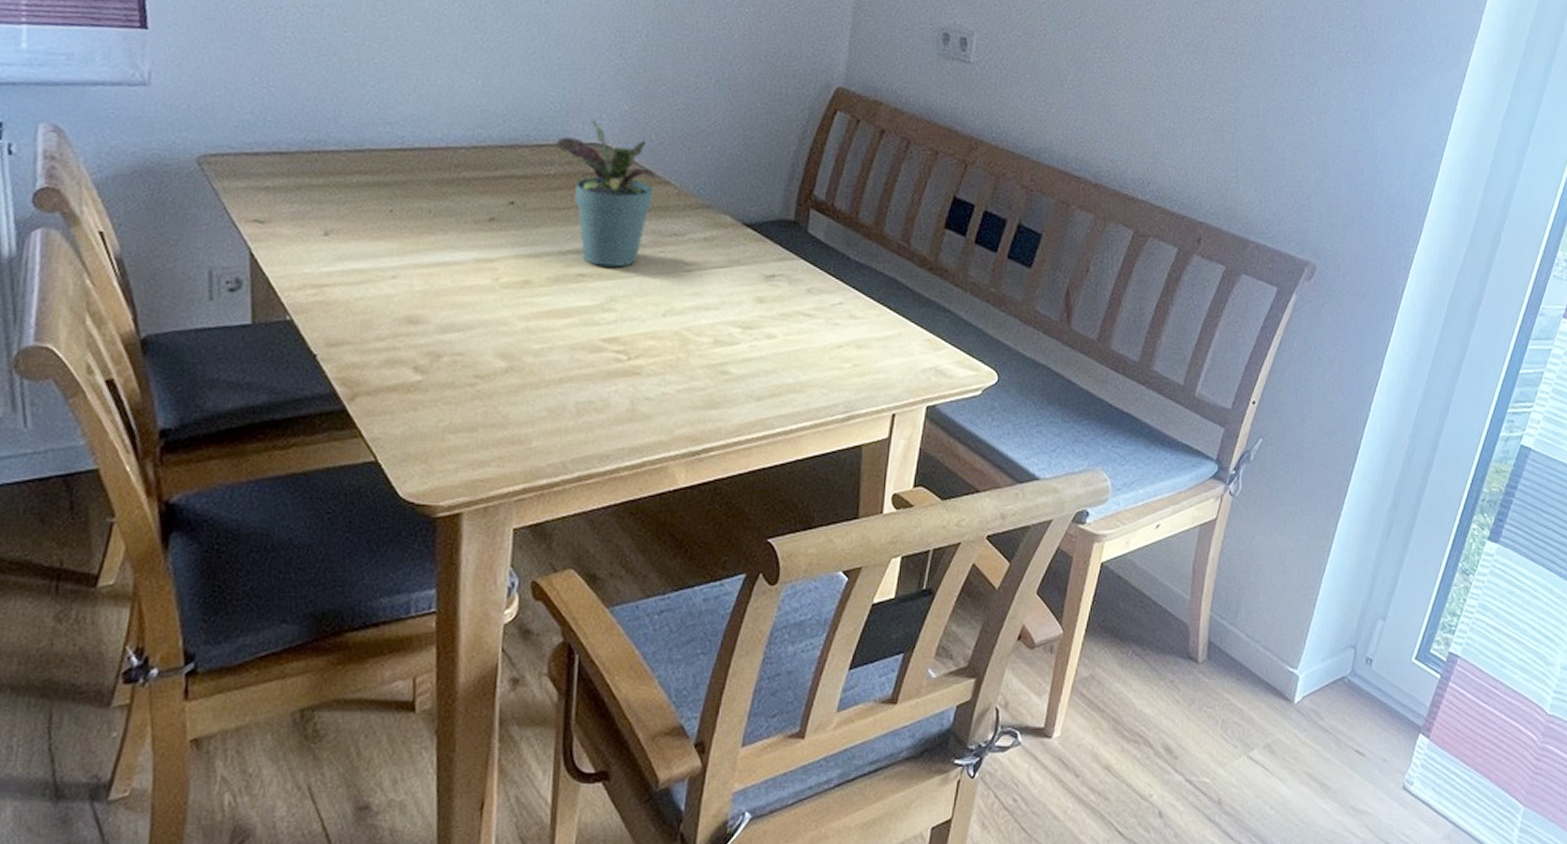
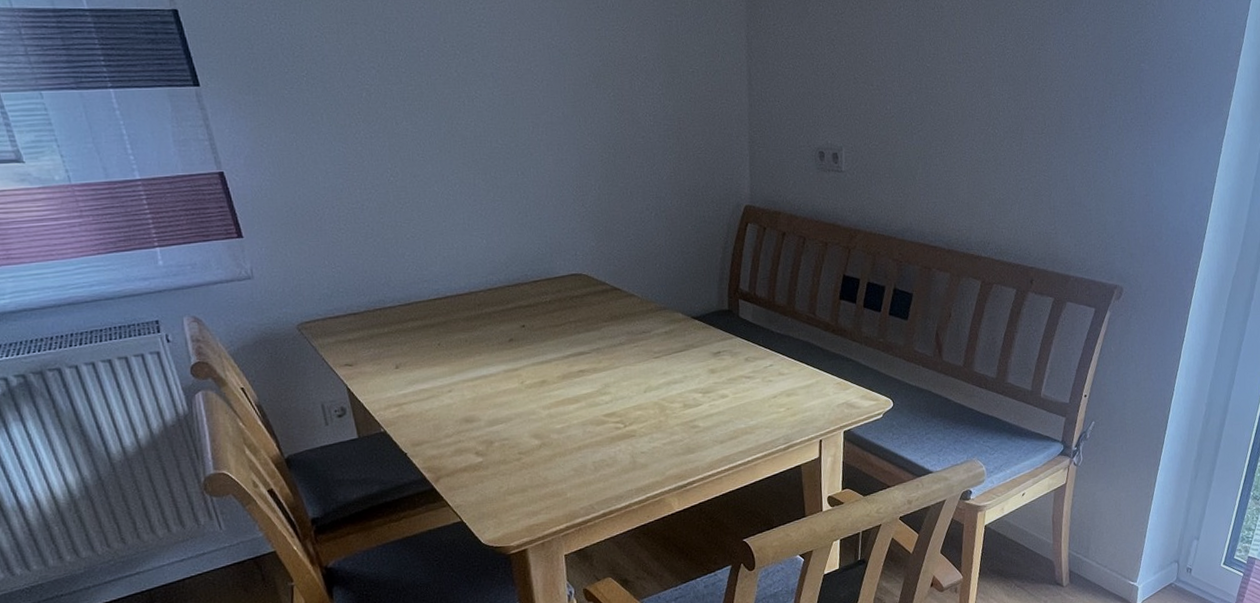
potted plant: present [556,116,657,268] -> none [547,254,625,363]

